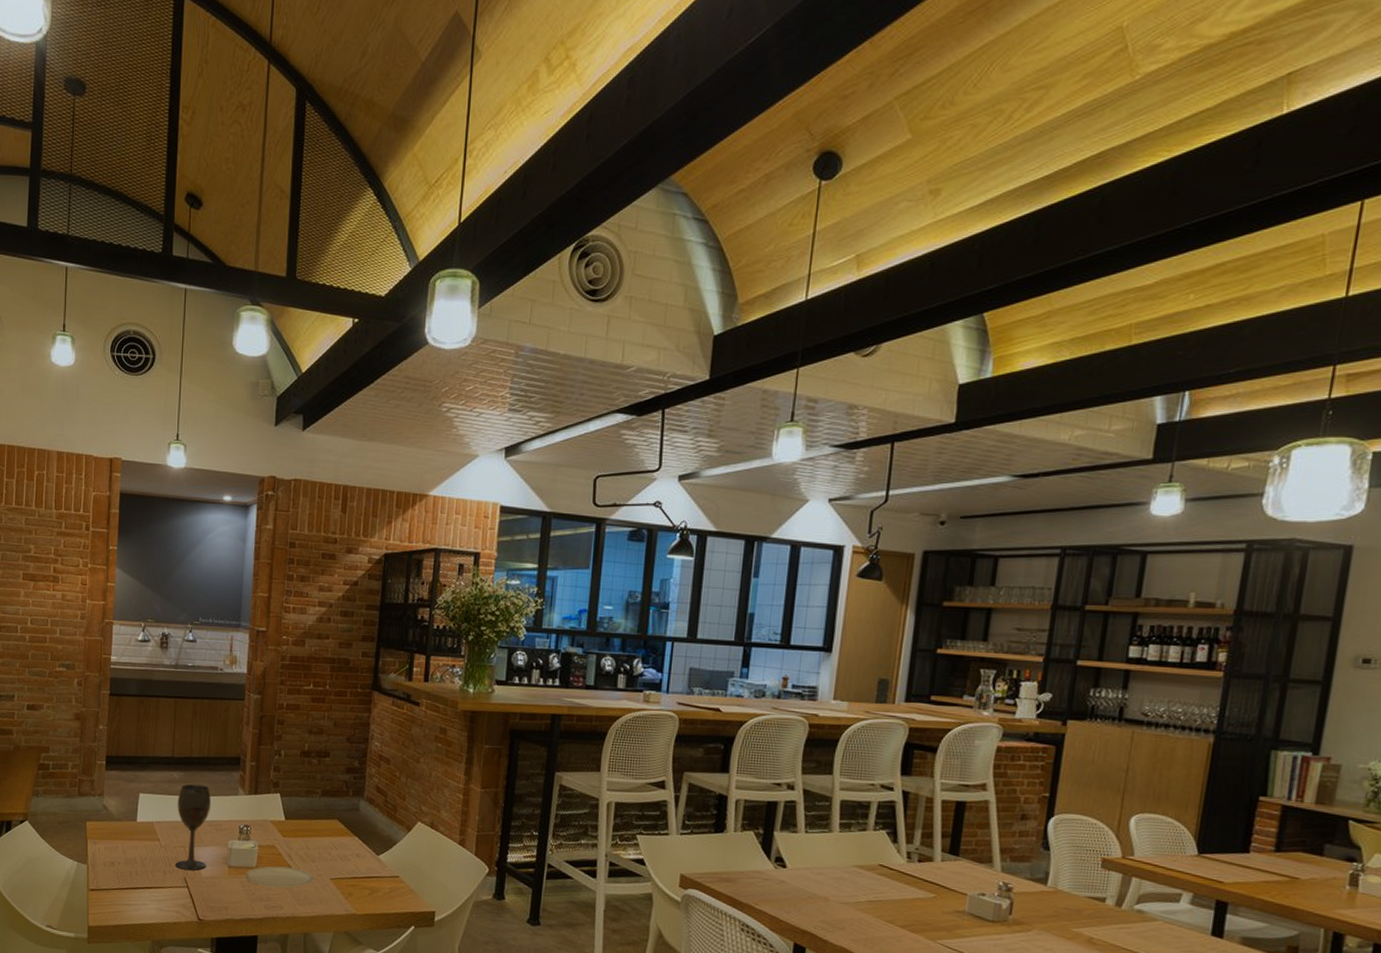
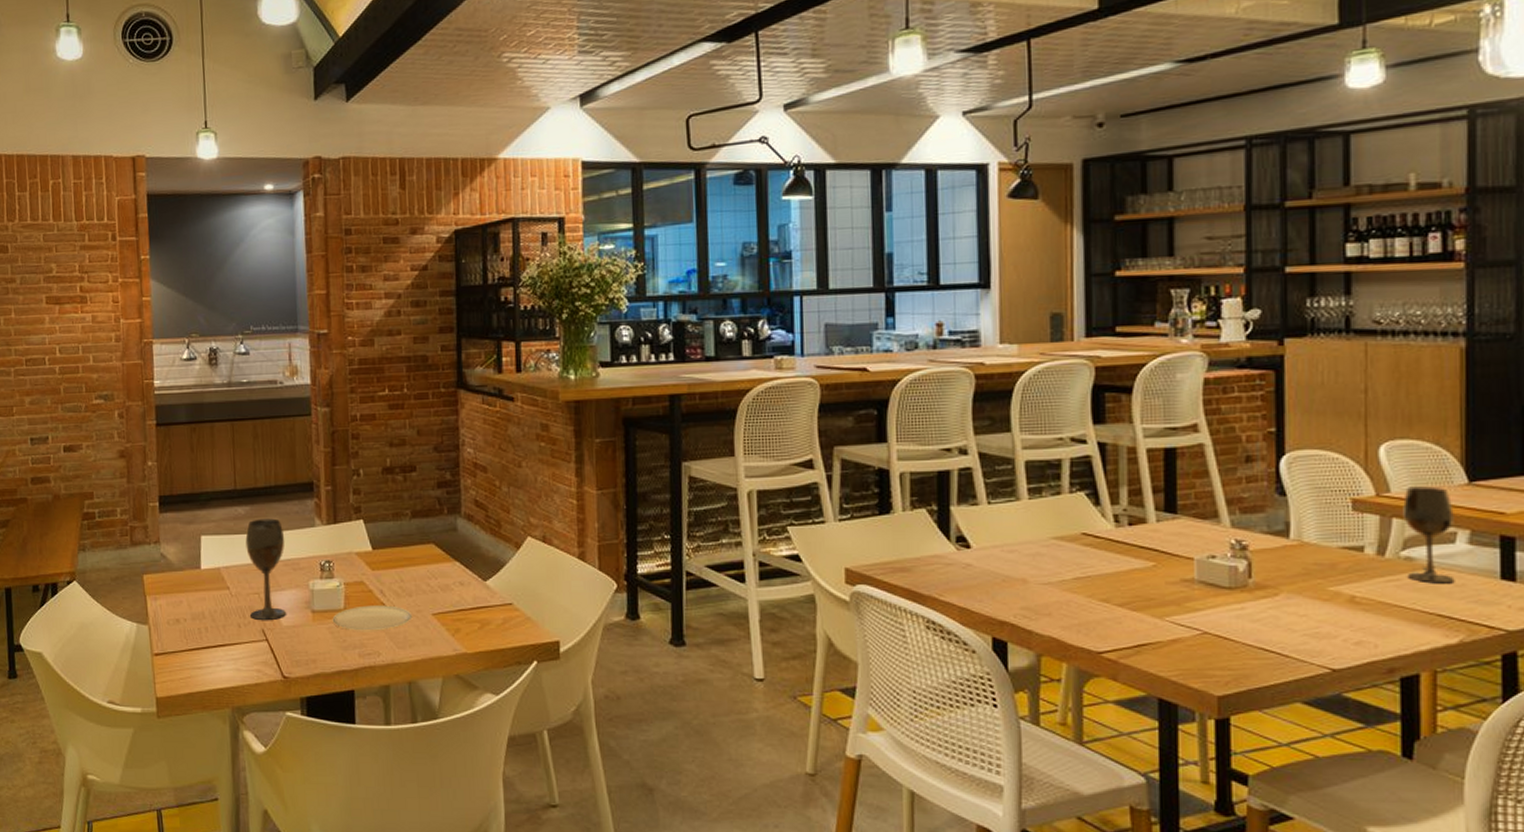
wine glass: none [1138,853,1183,935] -> present [1403,486,1455,584]

